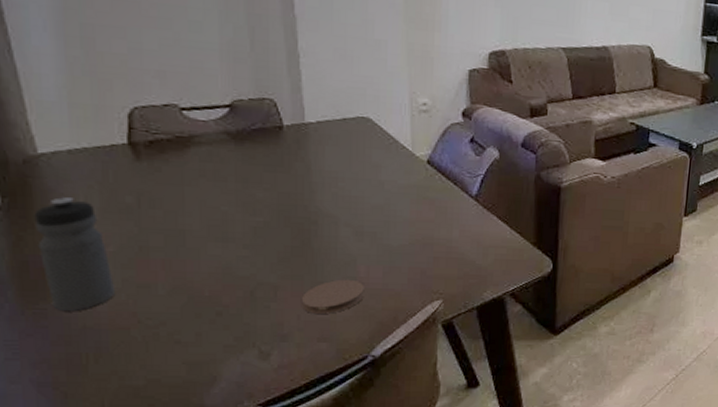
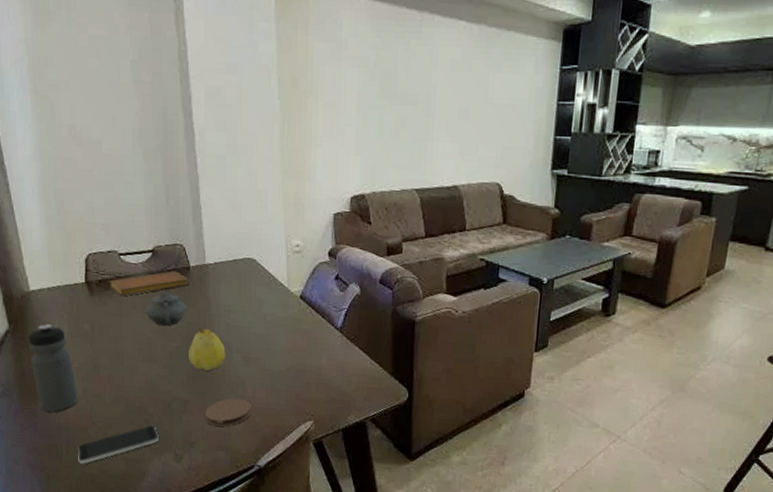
smartphone: none [112,319,237,374] -> present [77,425,159,464]
notebook: none [165,130,282,162] -> present [109,271,189,297]
teapot: none [219,153,279,197] -> present [145,289,187,326]
fruit: none [280,198,331,249] -> present [189,328,226,371]

